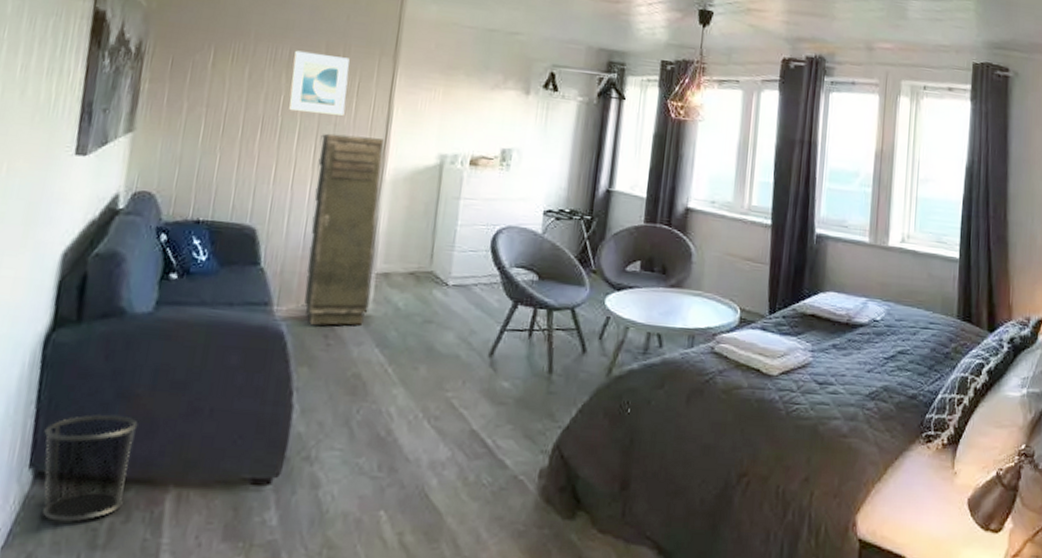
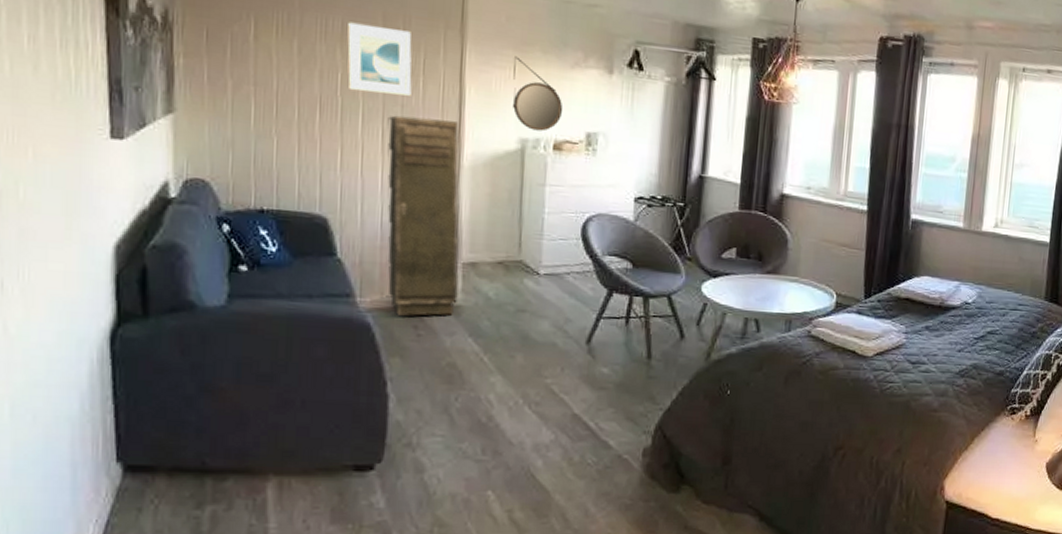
waste bin: present [42,413,138,522] -> none [127,407,227,511]
home mirror: none [435,79,481,148] -> present [513,56,563,132]

